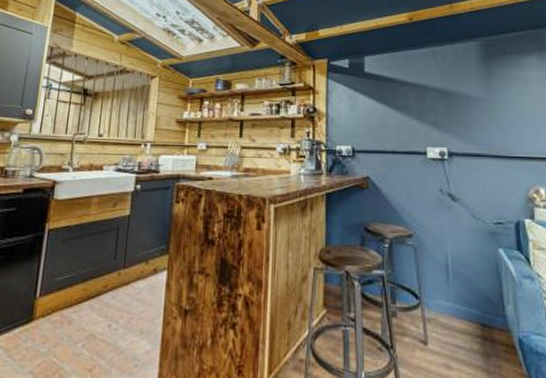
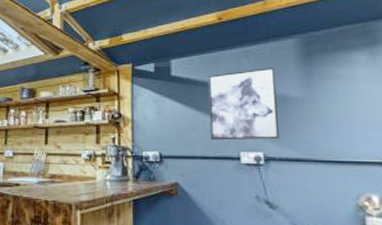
wall art: none [398,68,461,136] -> present [208,68,279,141]

